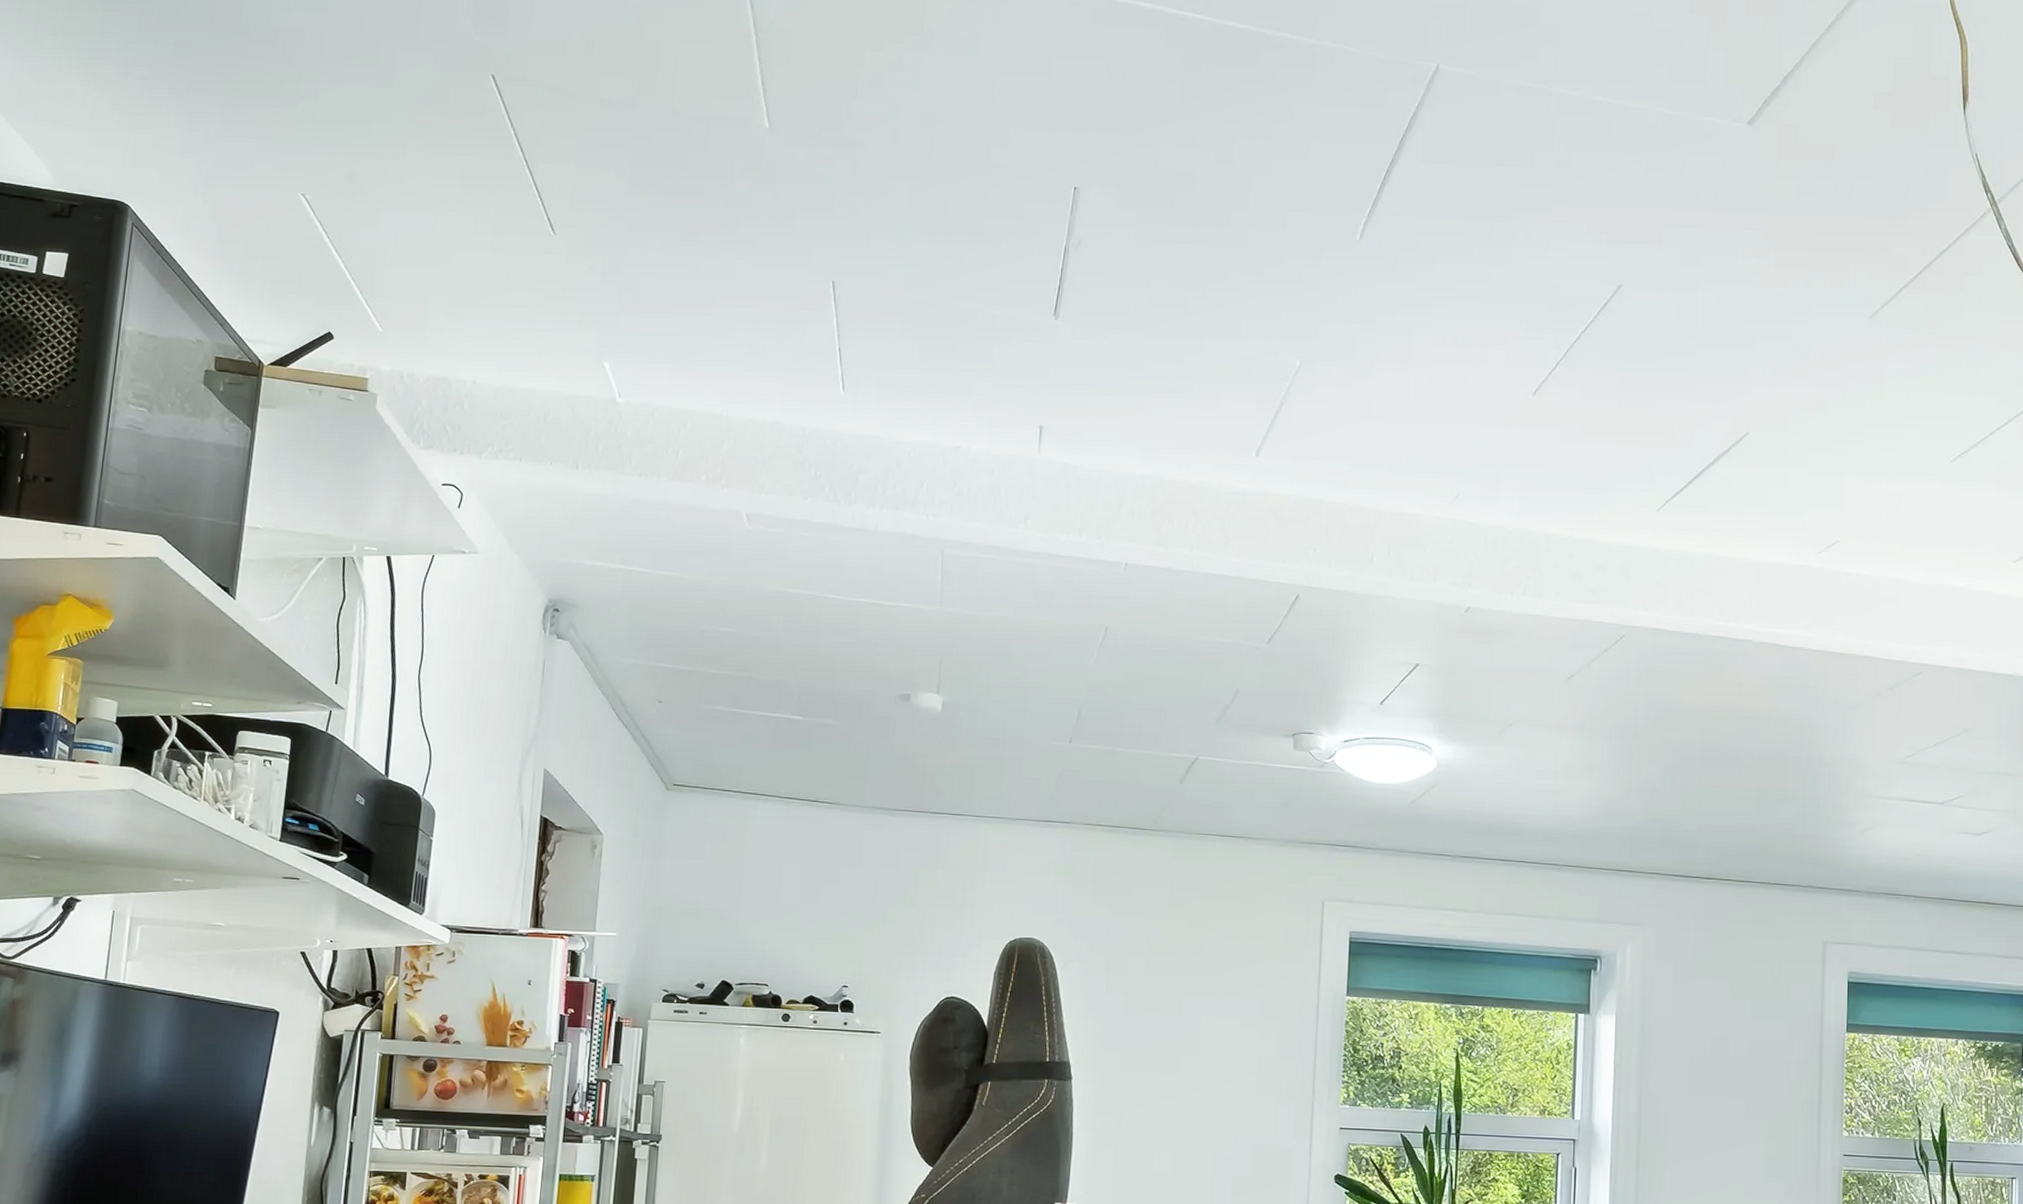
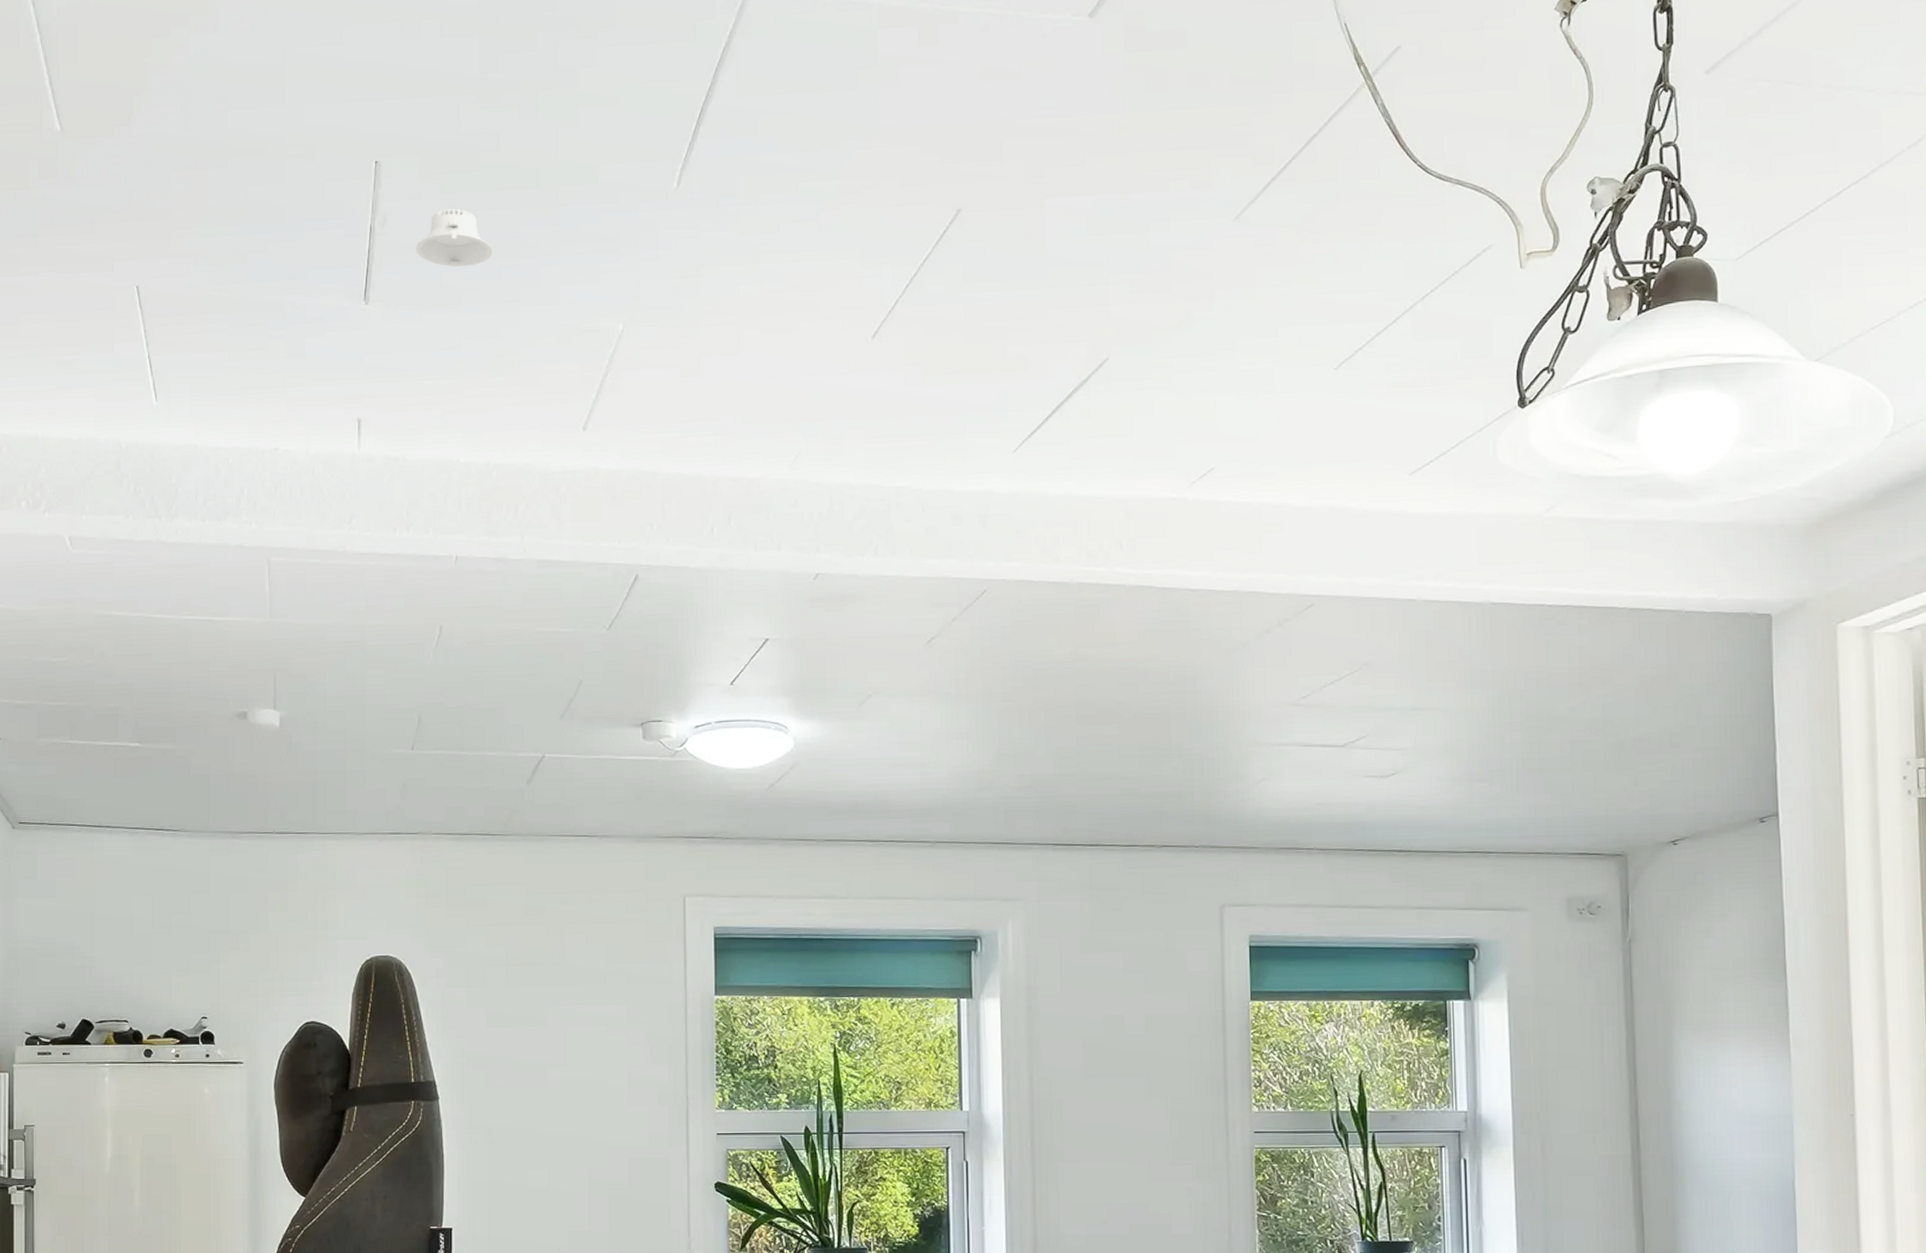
recessed light: none [1107,237,1181,294] -> present [416,208,493,267]

